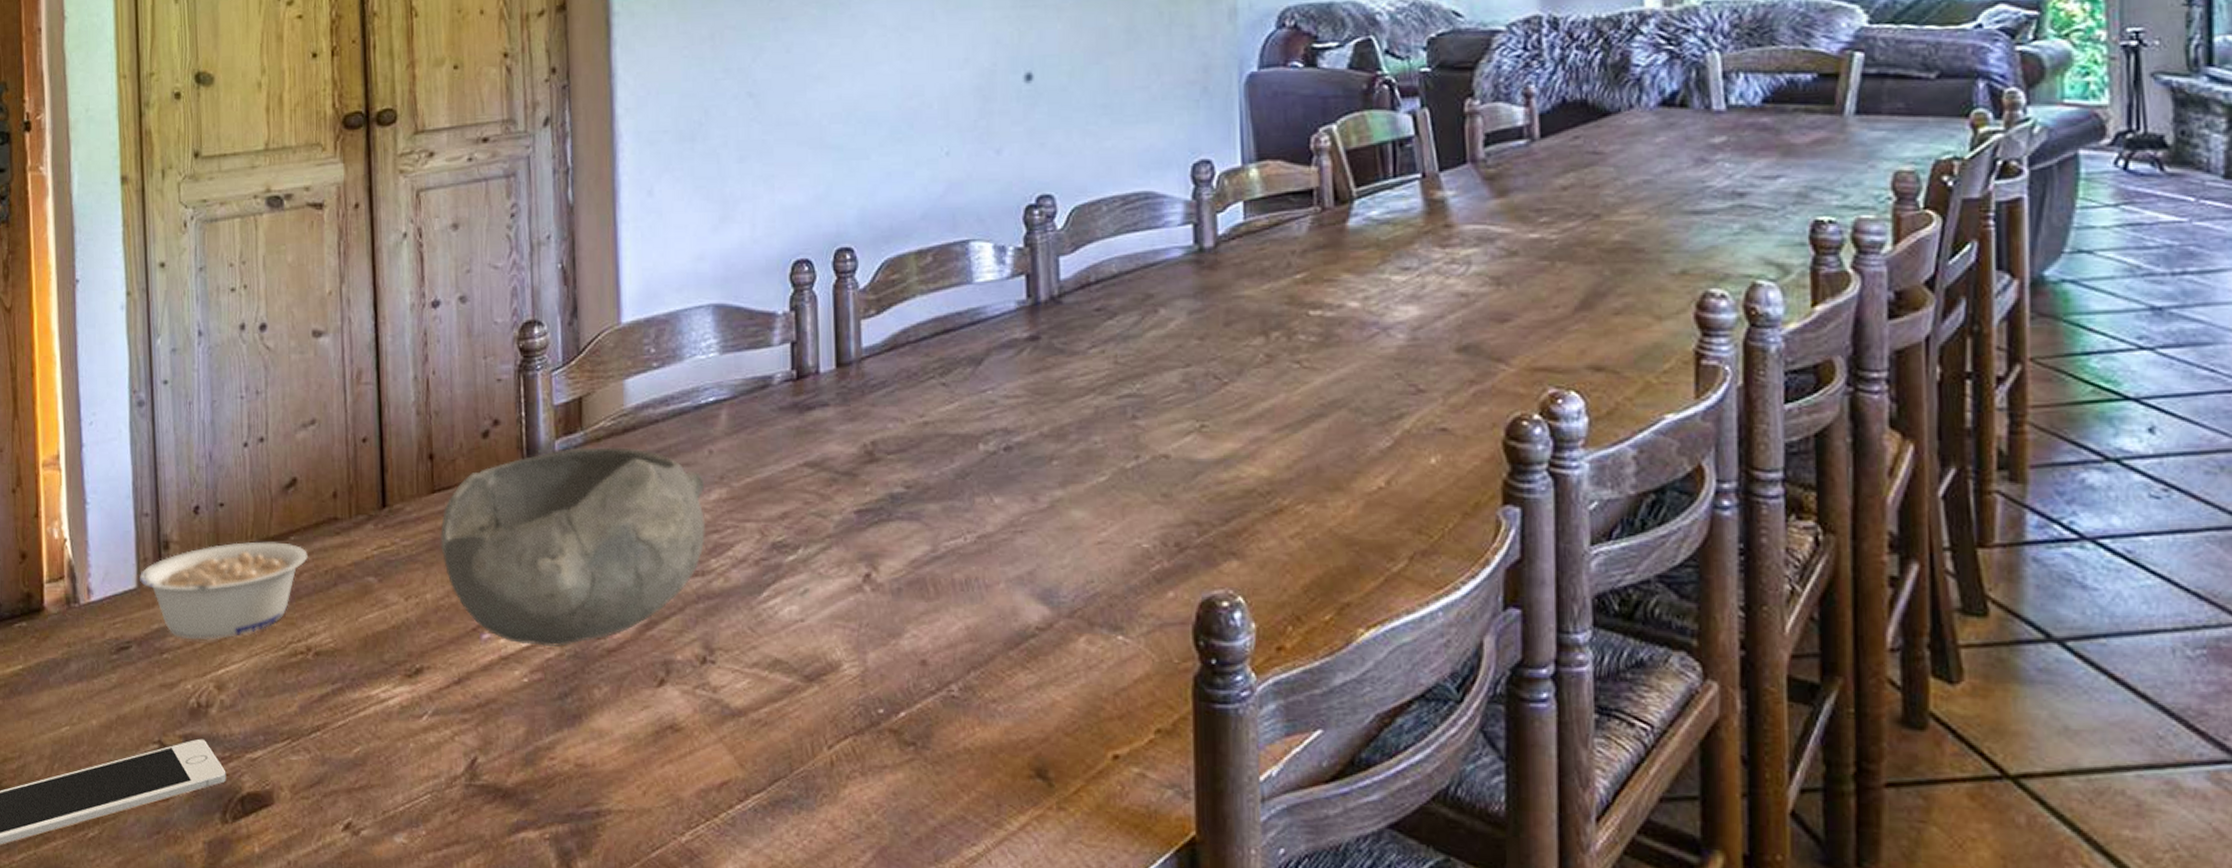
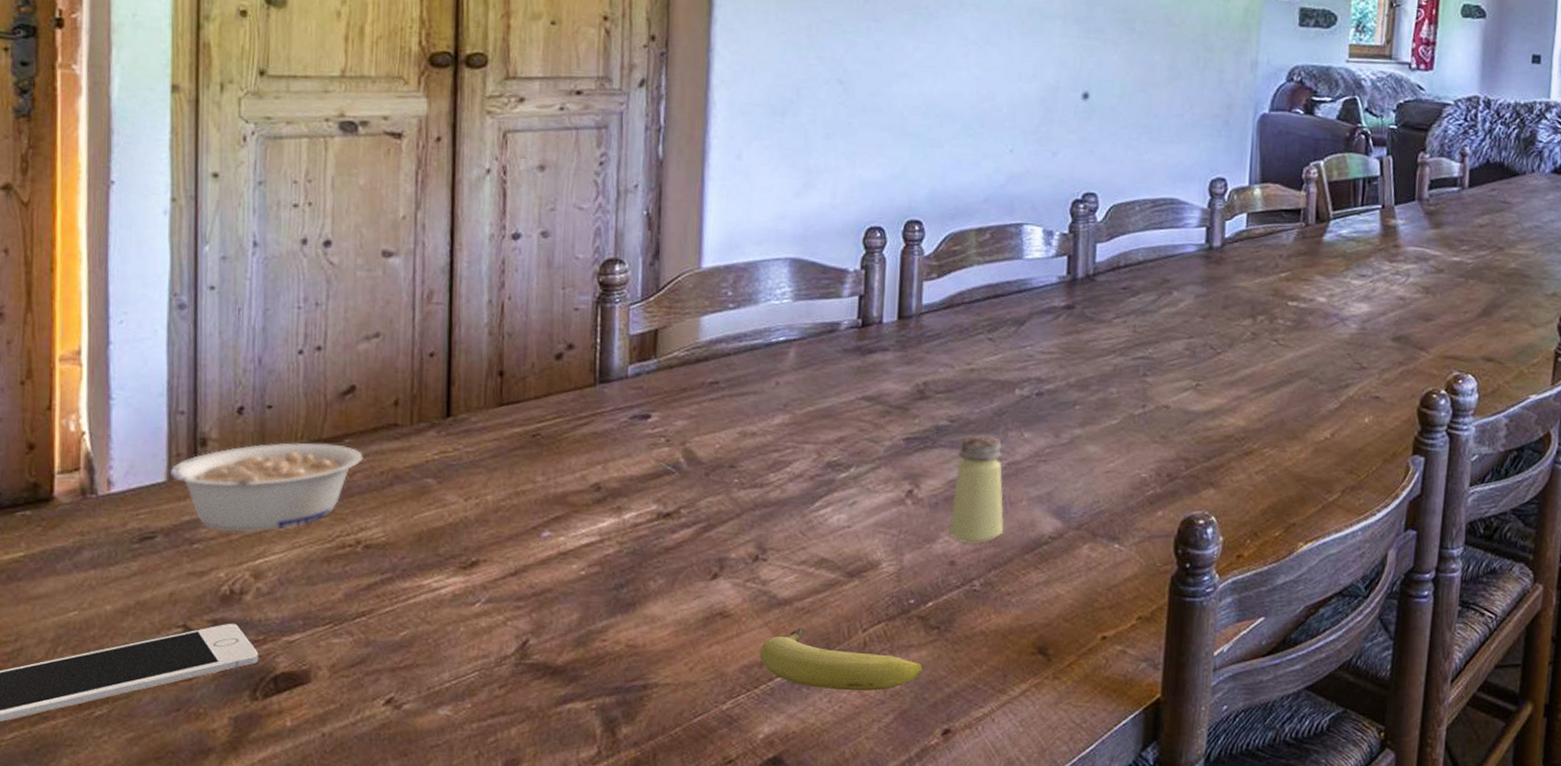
bowl: present [440,447,705,648] -> none [505,372,770,545]
fruit: none [716,742,901,823] -> present [759,627,923,692]
saltshaker: none [916,503,980,639] -> present [949,435,1004,544]

